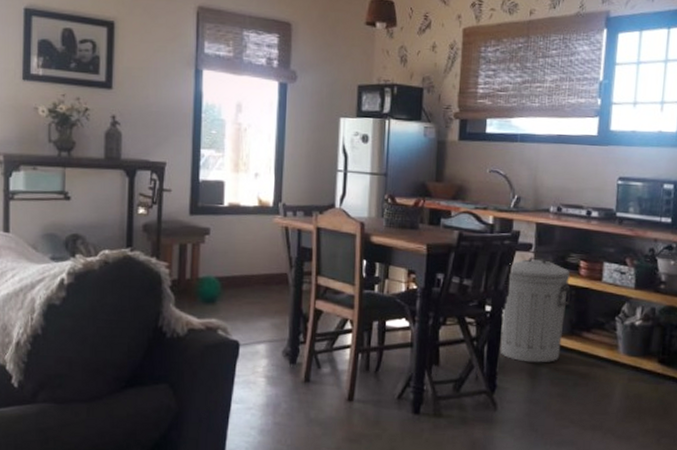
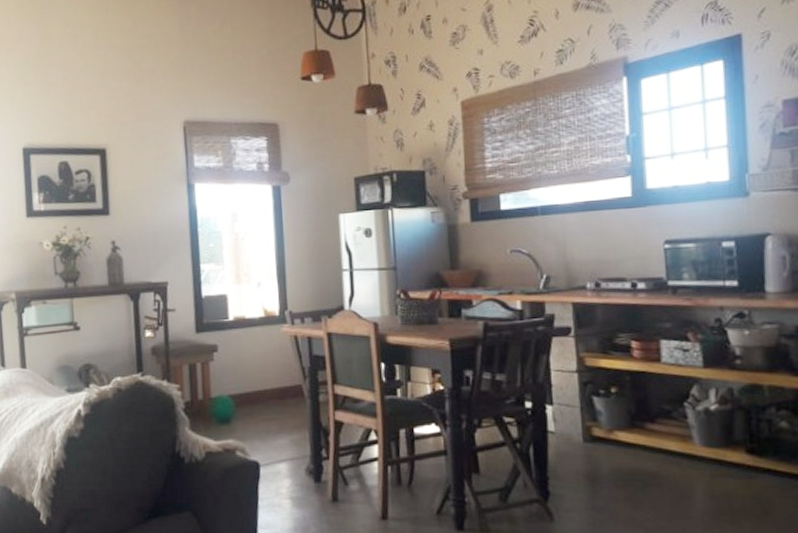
trash can: present [500,257,571,363] -> none [545,341,625,463]

